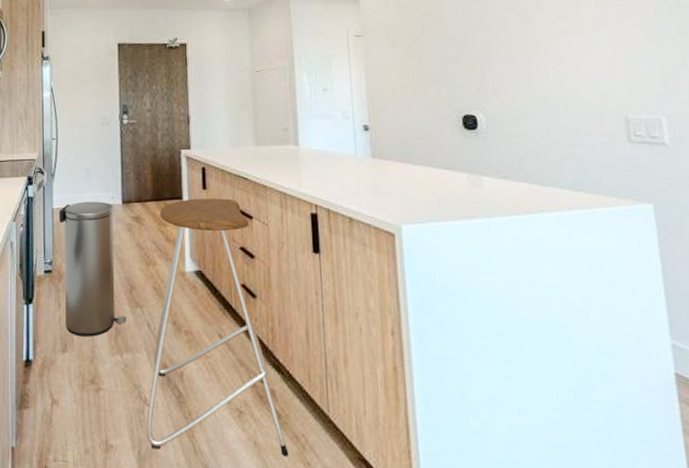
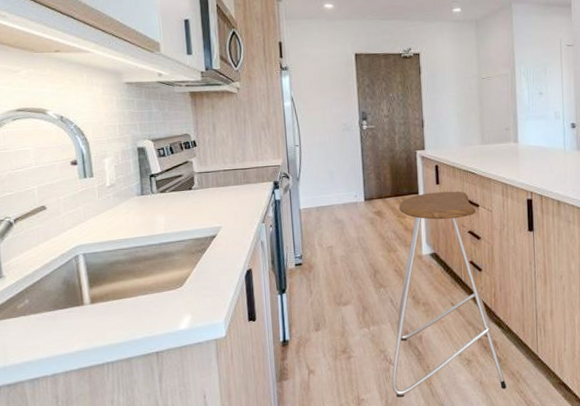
pedal bin: present [58,201,127,337] -> none [305,200,372,317]

